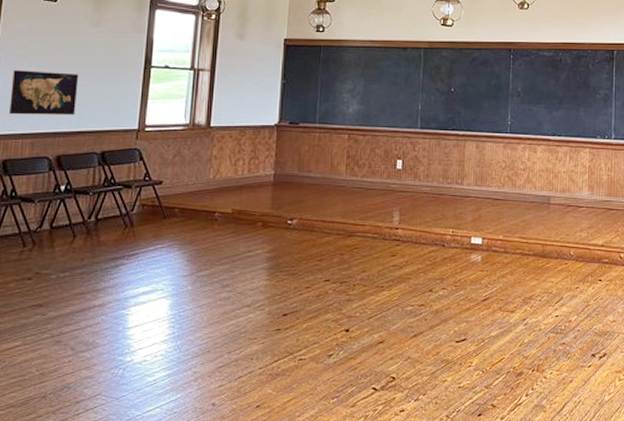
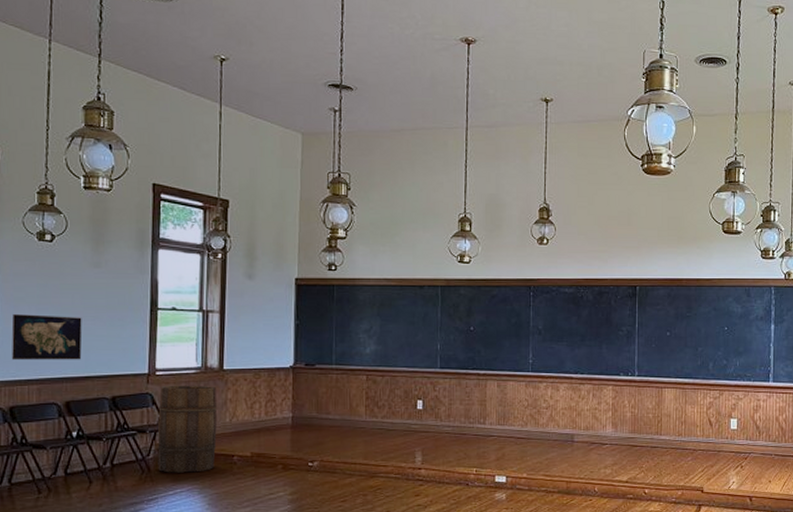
wooden barrel: none [141,141,203,228] -> present [157,385,218,473]

